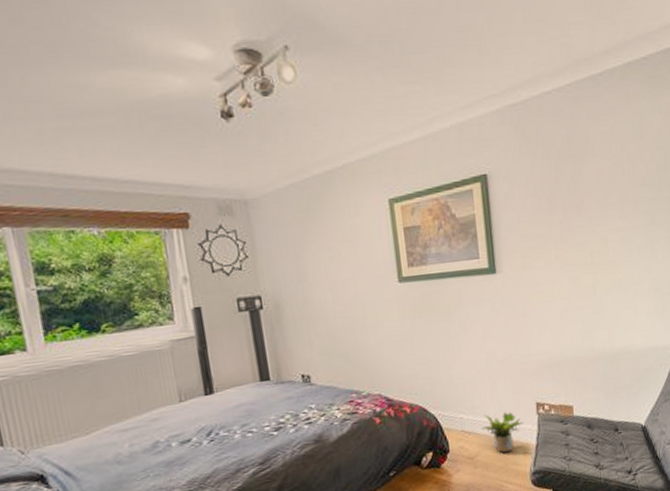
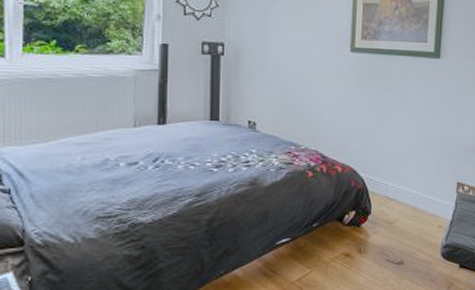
potted plant: present [481,411,524,453] -> none [403,184,444,223]

